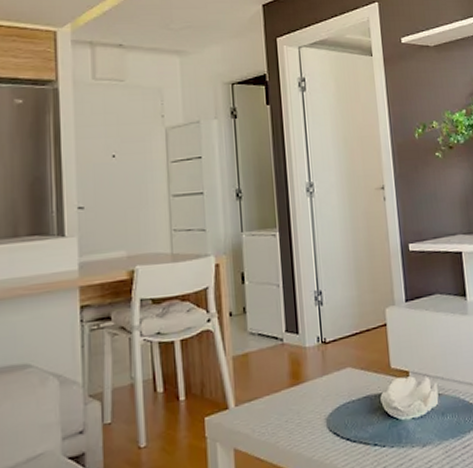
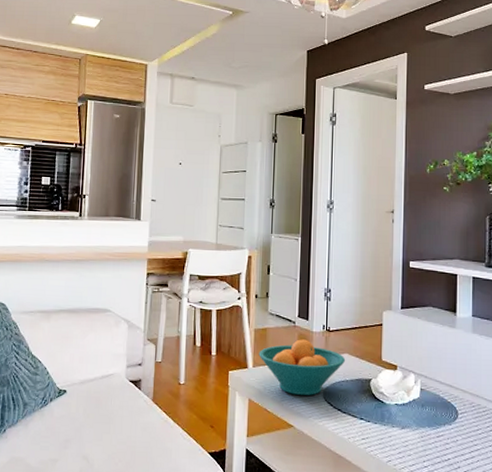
fruit bowl: none [241,358,349,432] -> present [258,339,346,396]

